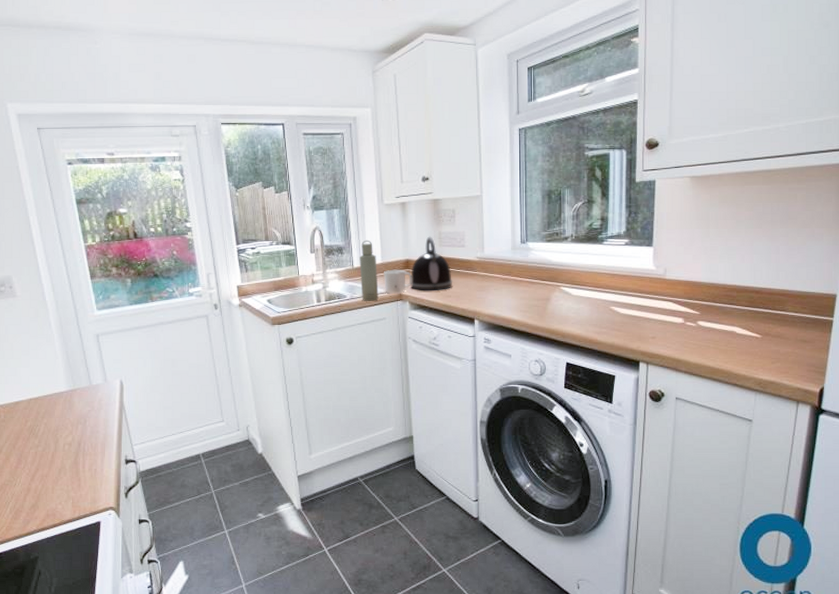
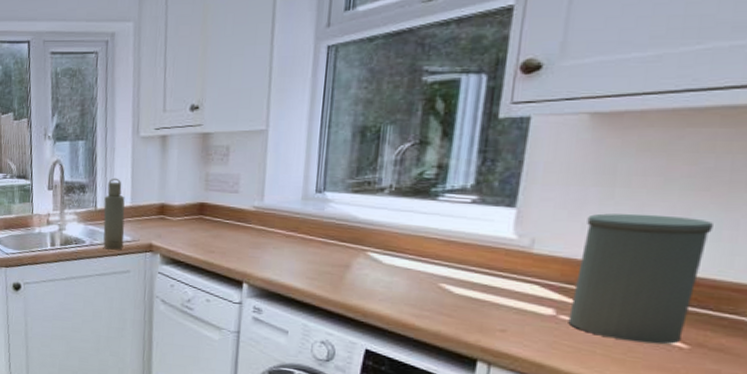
mug: present [384,269,413,294] -> none [131,214,168,244]
kettle: present [410,236,453,291] -> none [164,177,219,245]
canister: none [692,246,766,337] -> present [568,213,713,345]

